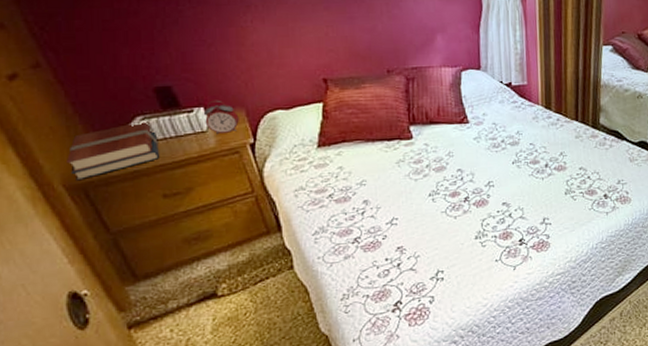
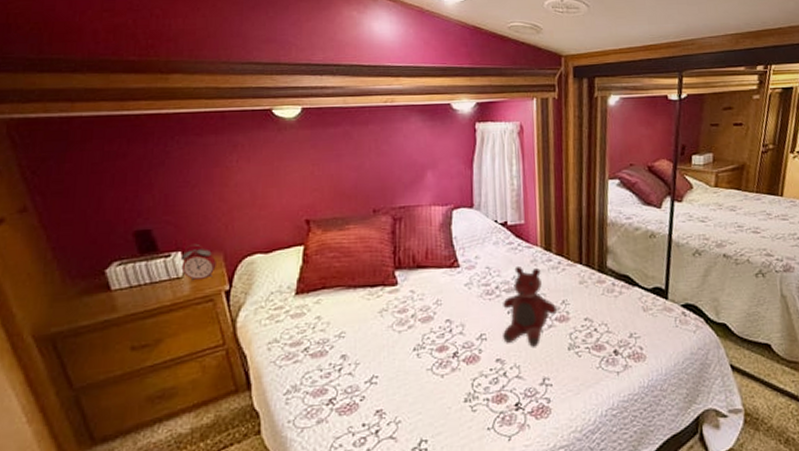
books: present [67,121,159,181] -> none [39,267,132,331]
teddy bear: none [508,122,556,192] -> present [503,265,558,347]

